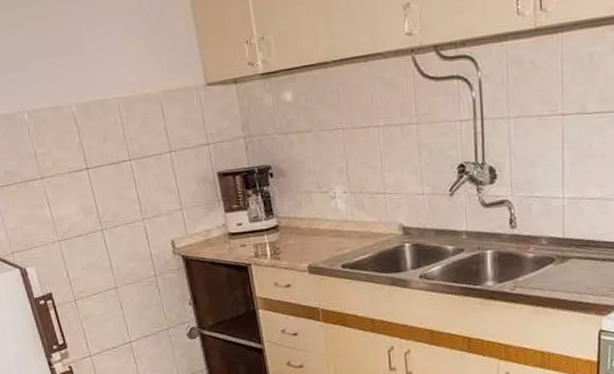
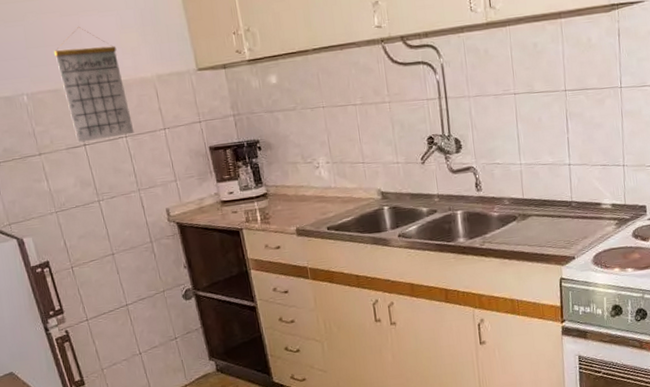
calendar: none [55,35,139,166] -> present [54,27,135,143]

